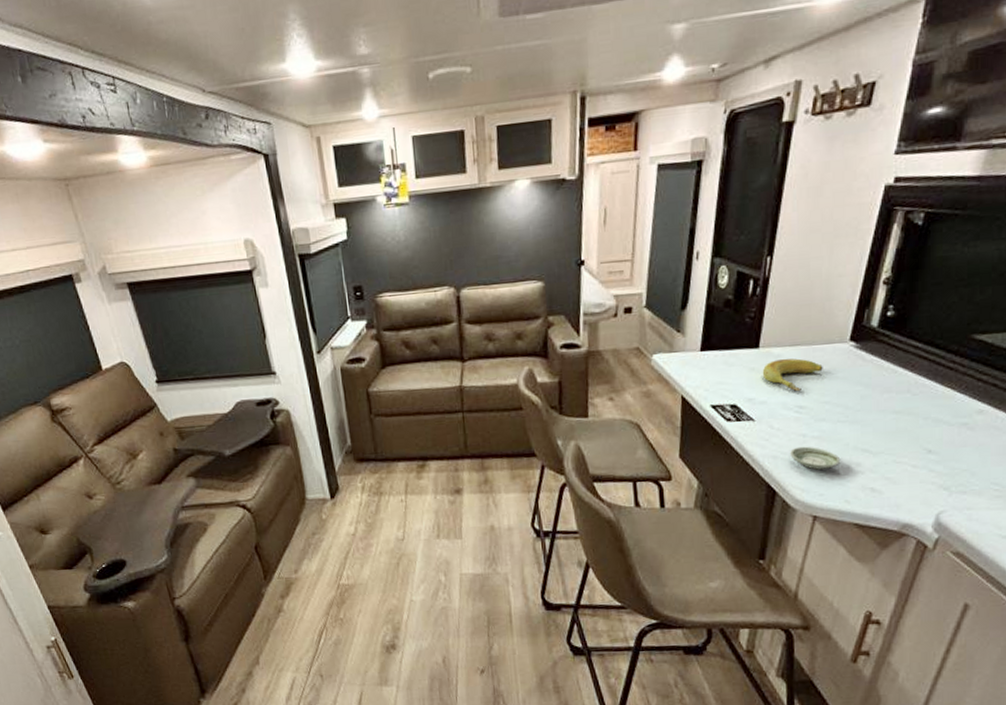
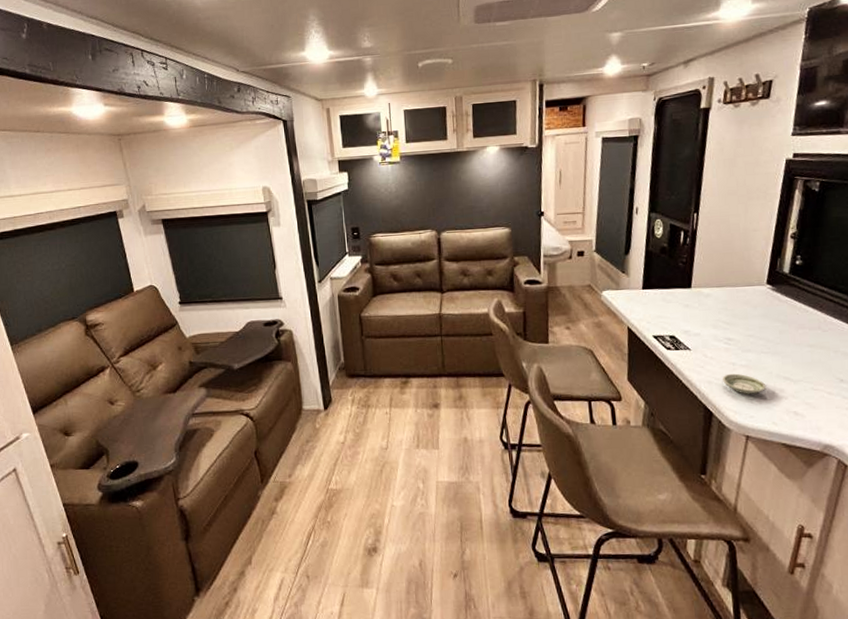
banana: present [762,358,823,392] -> none [695,297,746,326]

